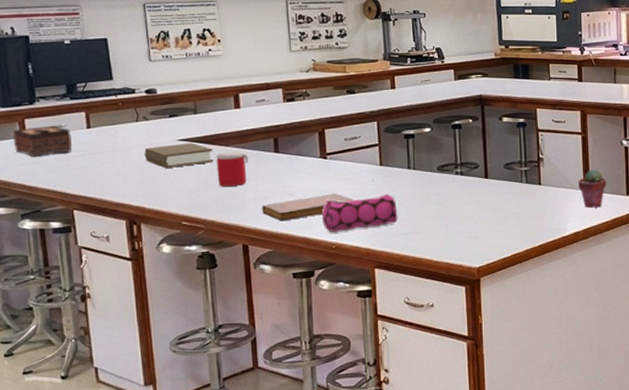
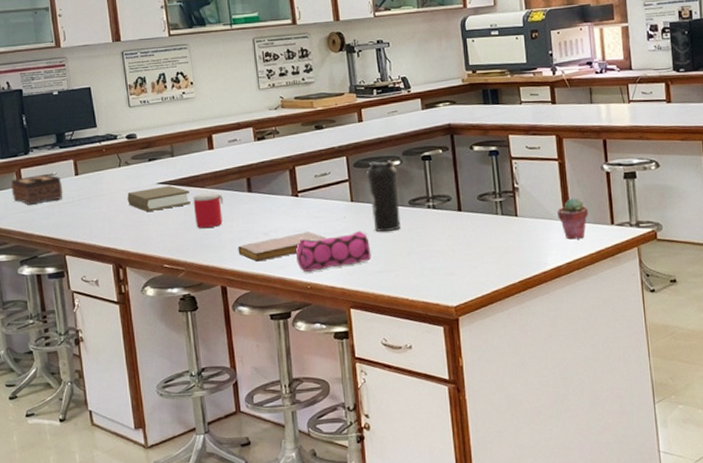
water bottle: none [396,127,428,195] -> present [366,160,401,232]

